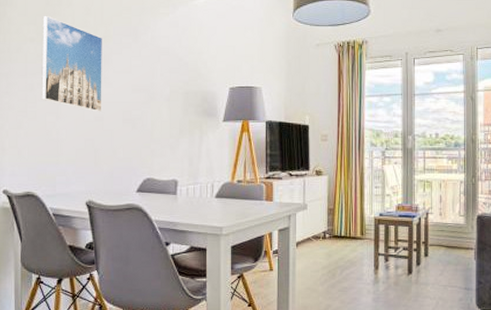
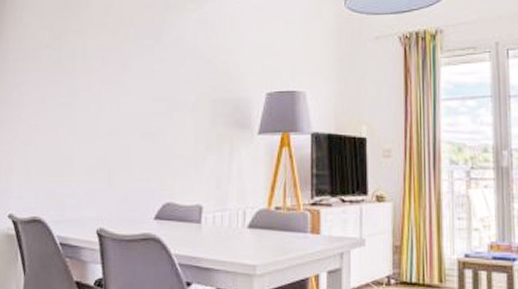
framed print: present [41,15,103,112] -> none [54,18,123,125]

